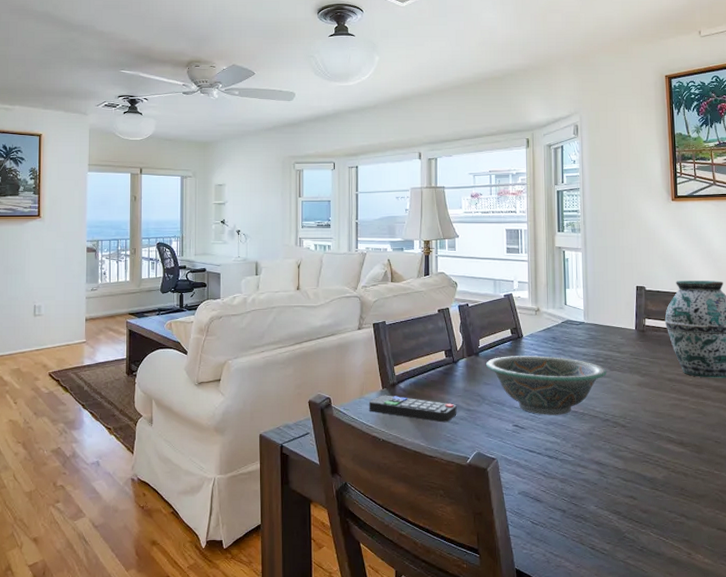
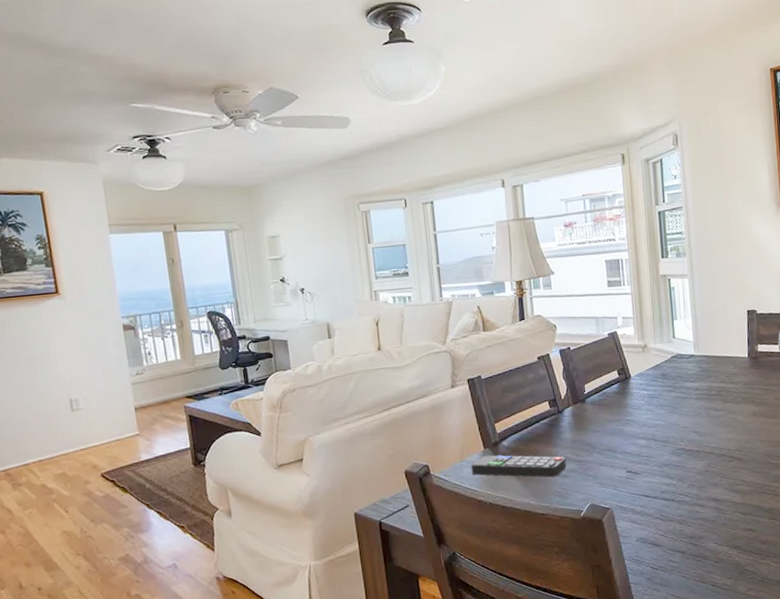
decorative bowl: present [485,356,607,415] -> none [593,394,721,458]

